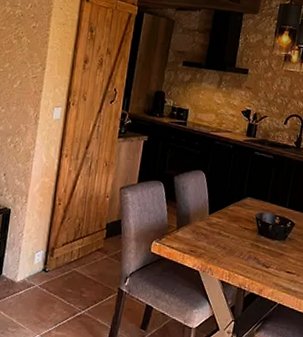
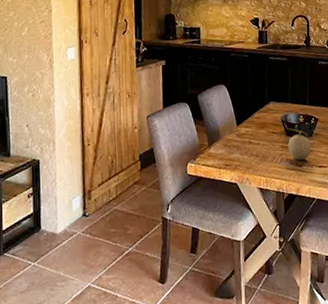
fruit: none [257,226,283,262] -> present [287,127,312,160]

